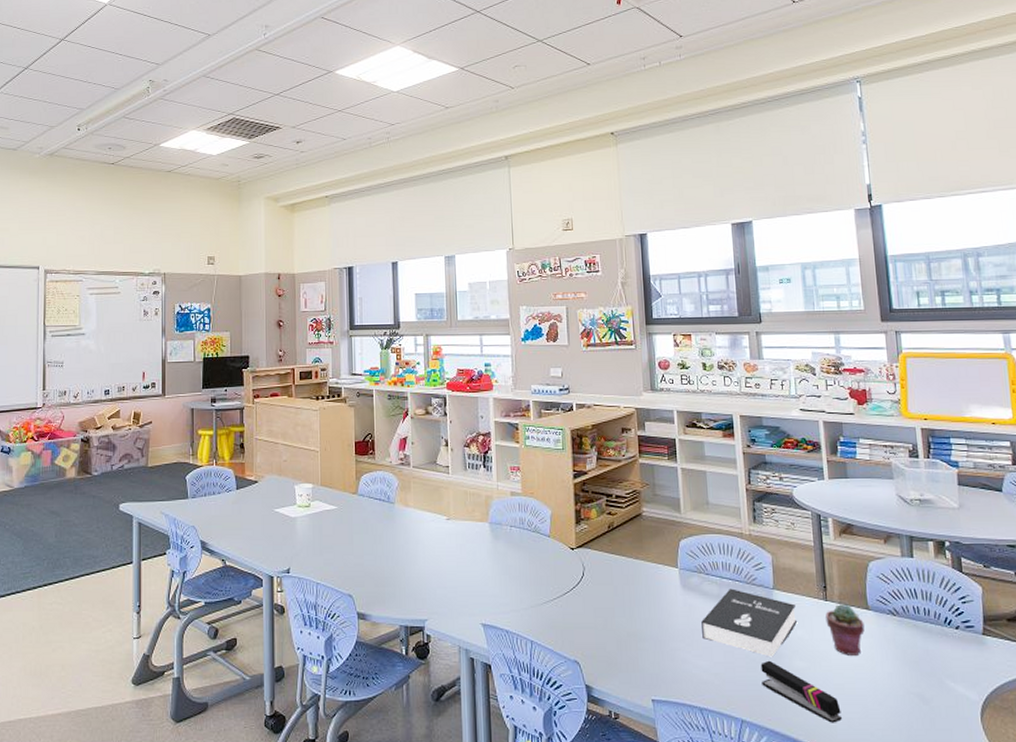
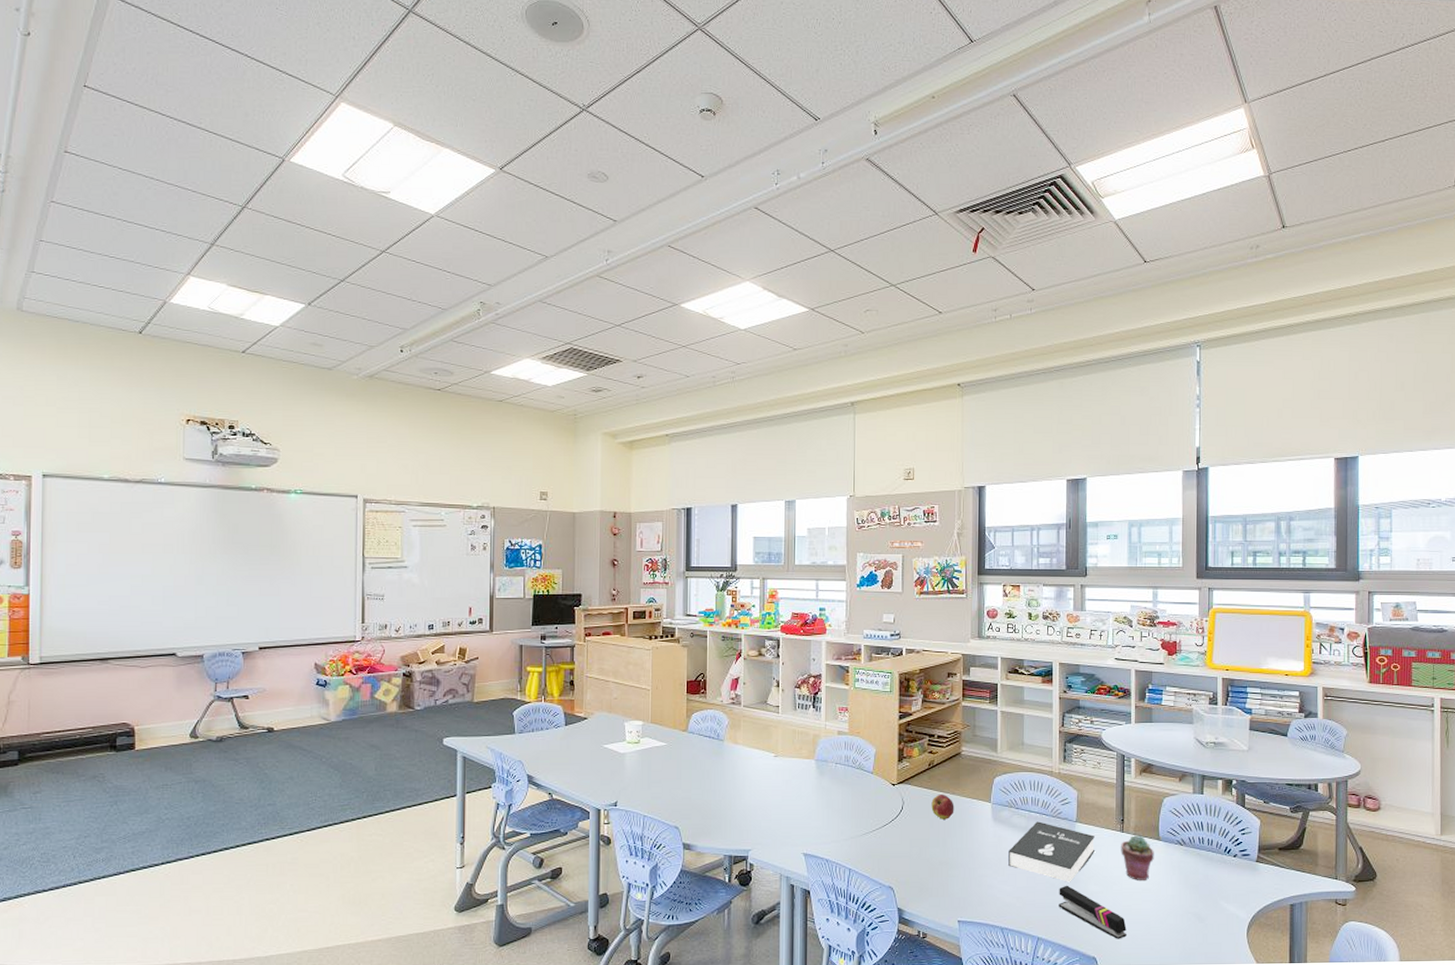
apple: none [614,558,639,587] -> present [931,794,955,819]

